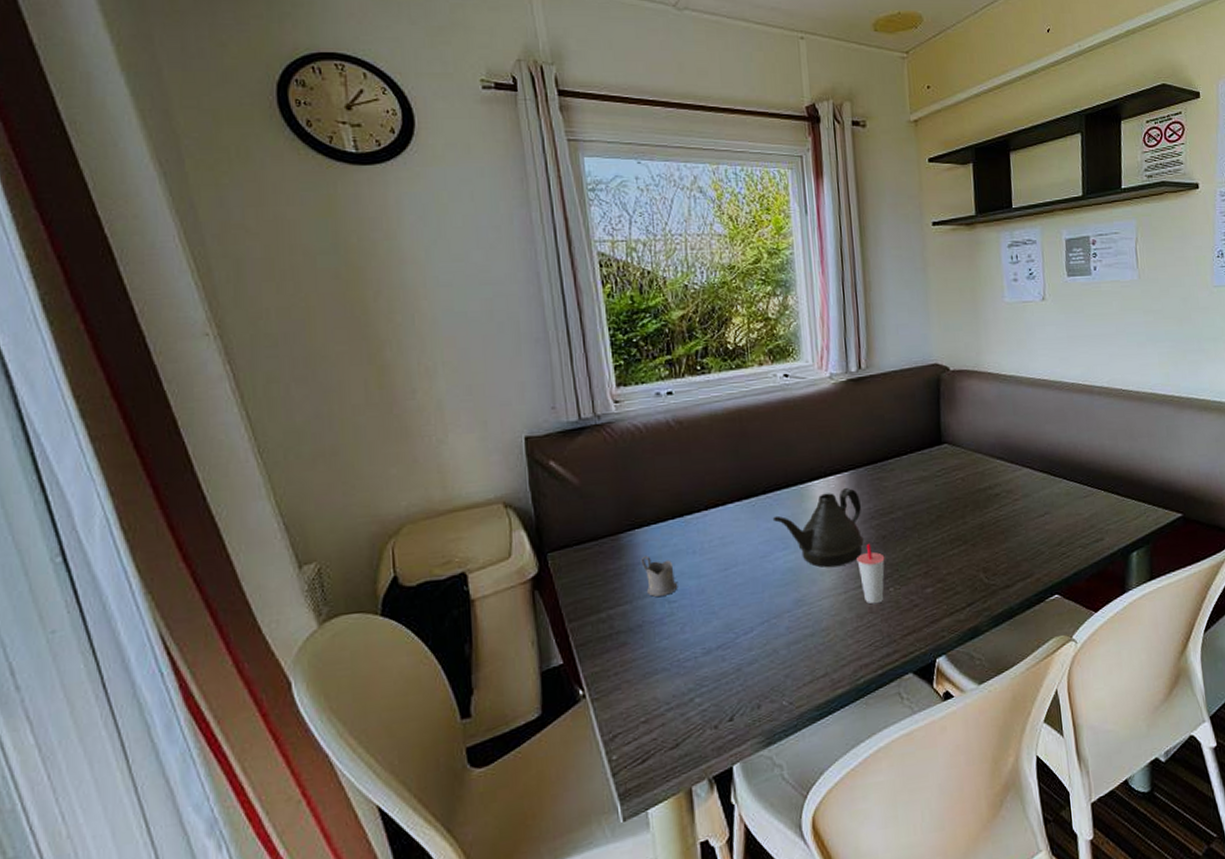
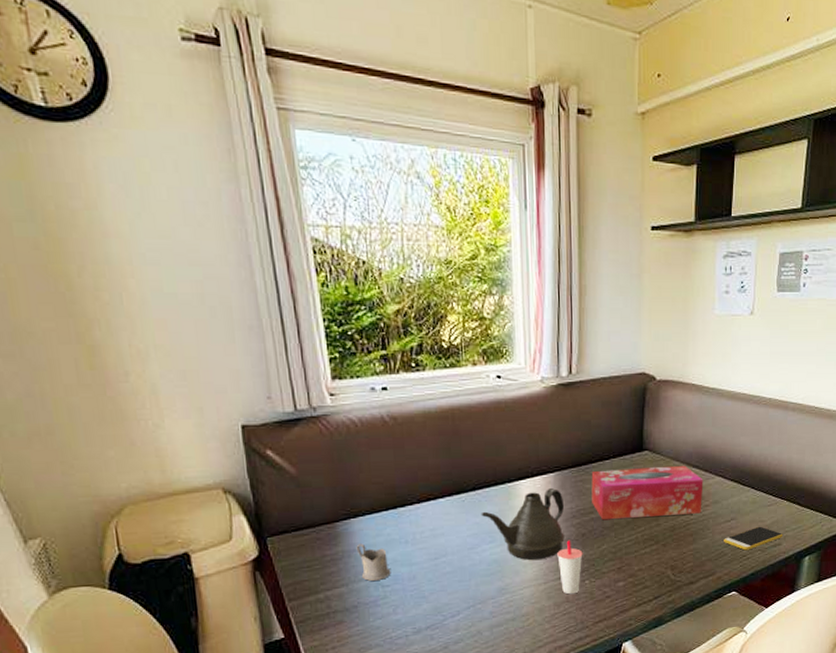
tissue box: none [888,457,1011,521] -> present [591,465,703,520]
smartphone: none [1039,519,1105,548] -> present [724,526,783,551]

